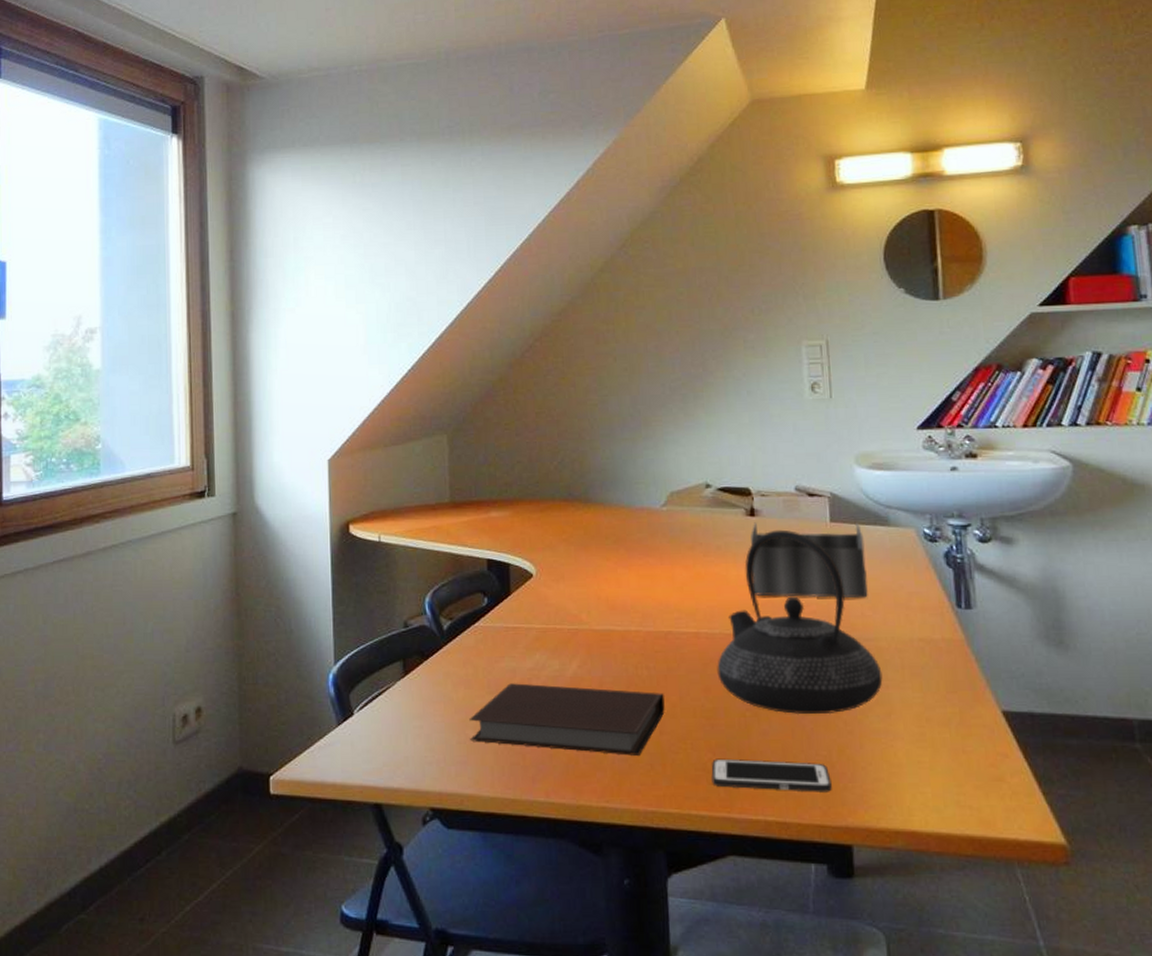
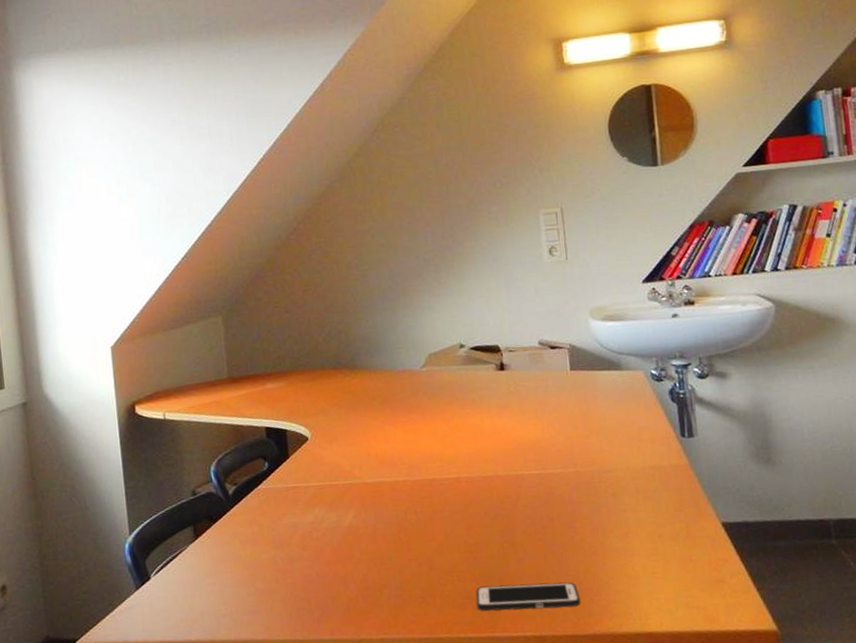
notebook: present [469,683,665,756] -> none [257,533,433,593]
teapot: present [717,529,883,715] -> none [477,380,621,542]
desk organizer: present [751,522,868,599] -> none [501,369,605,441]

